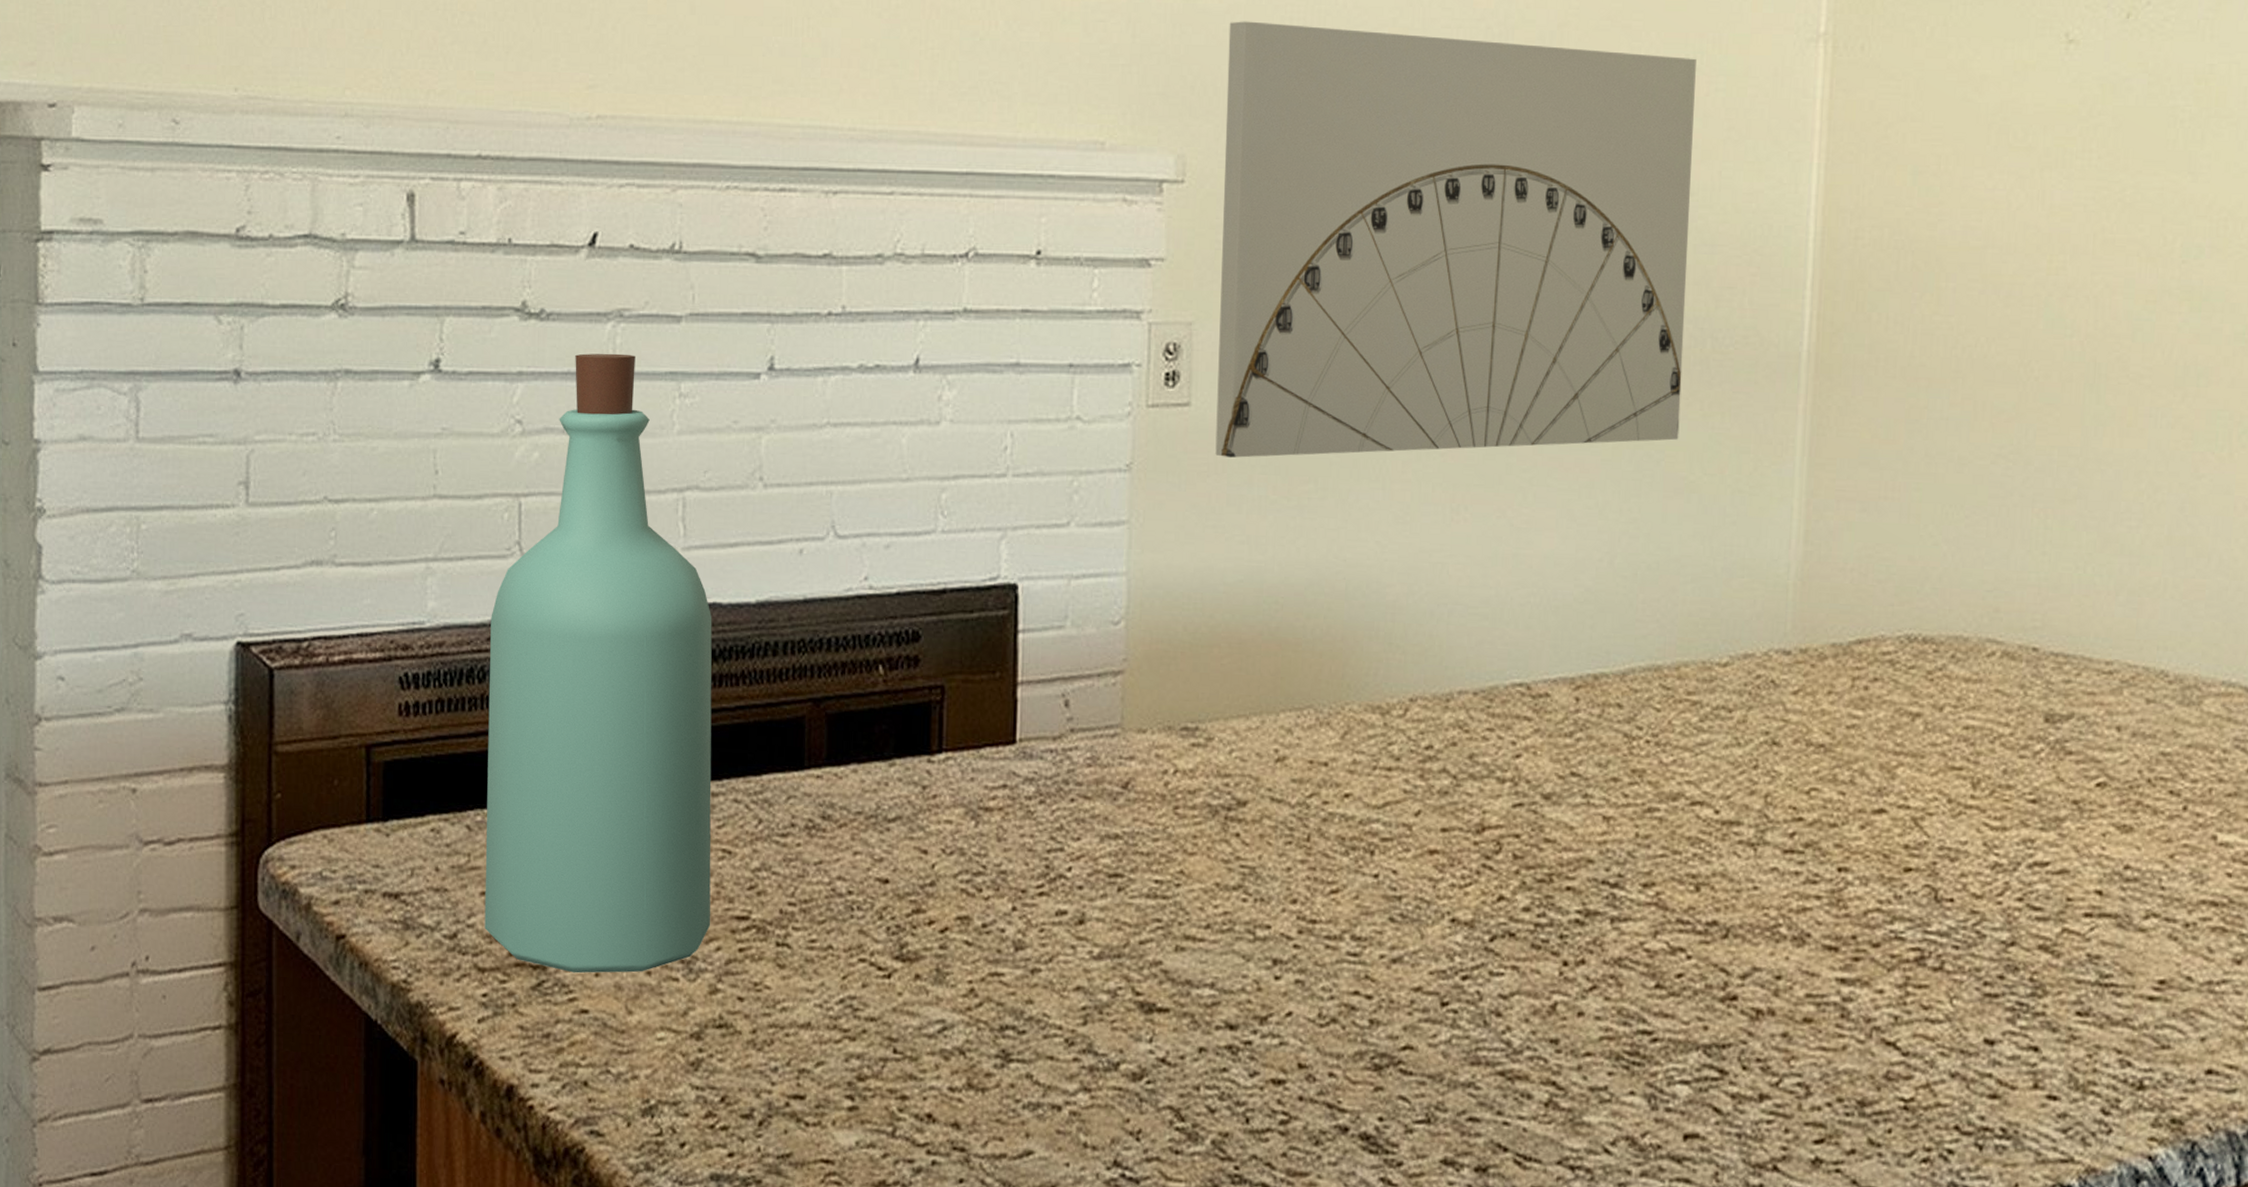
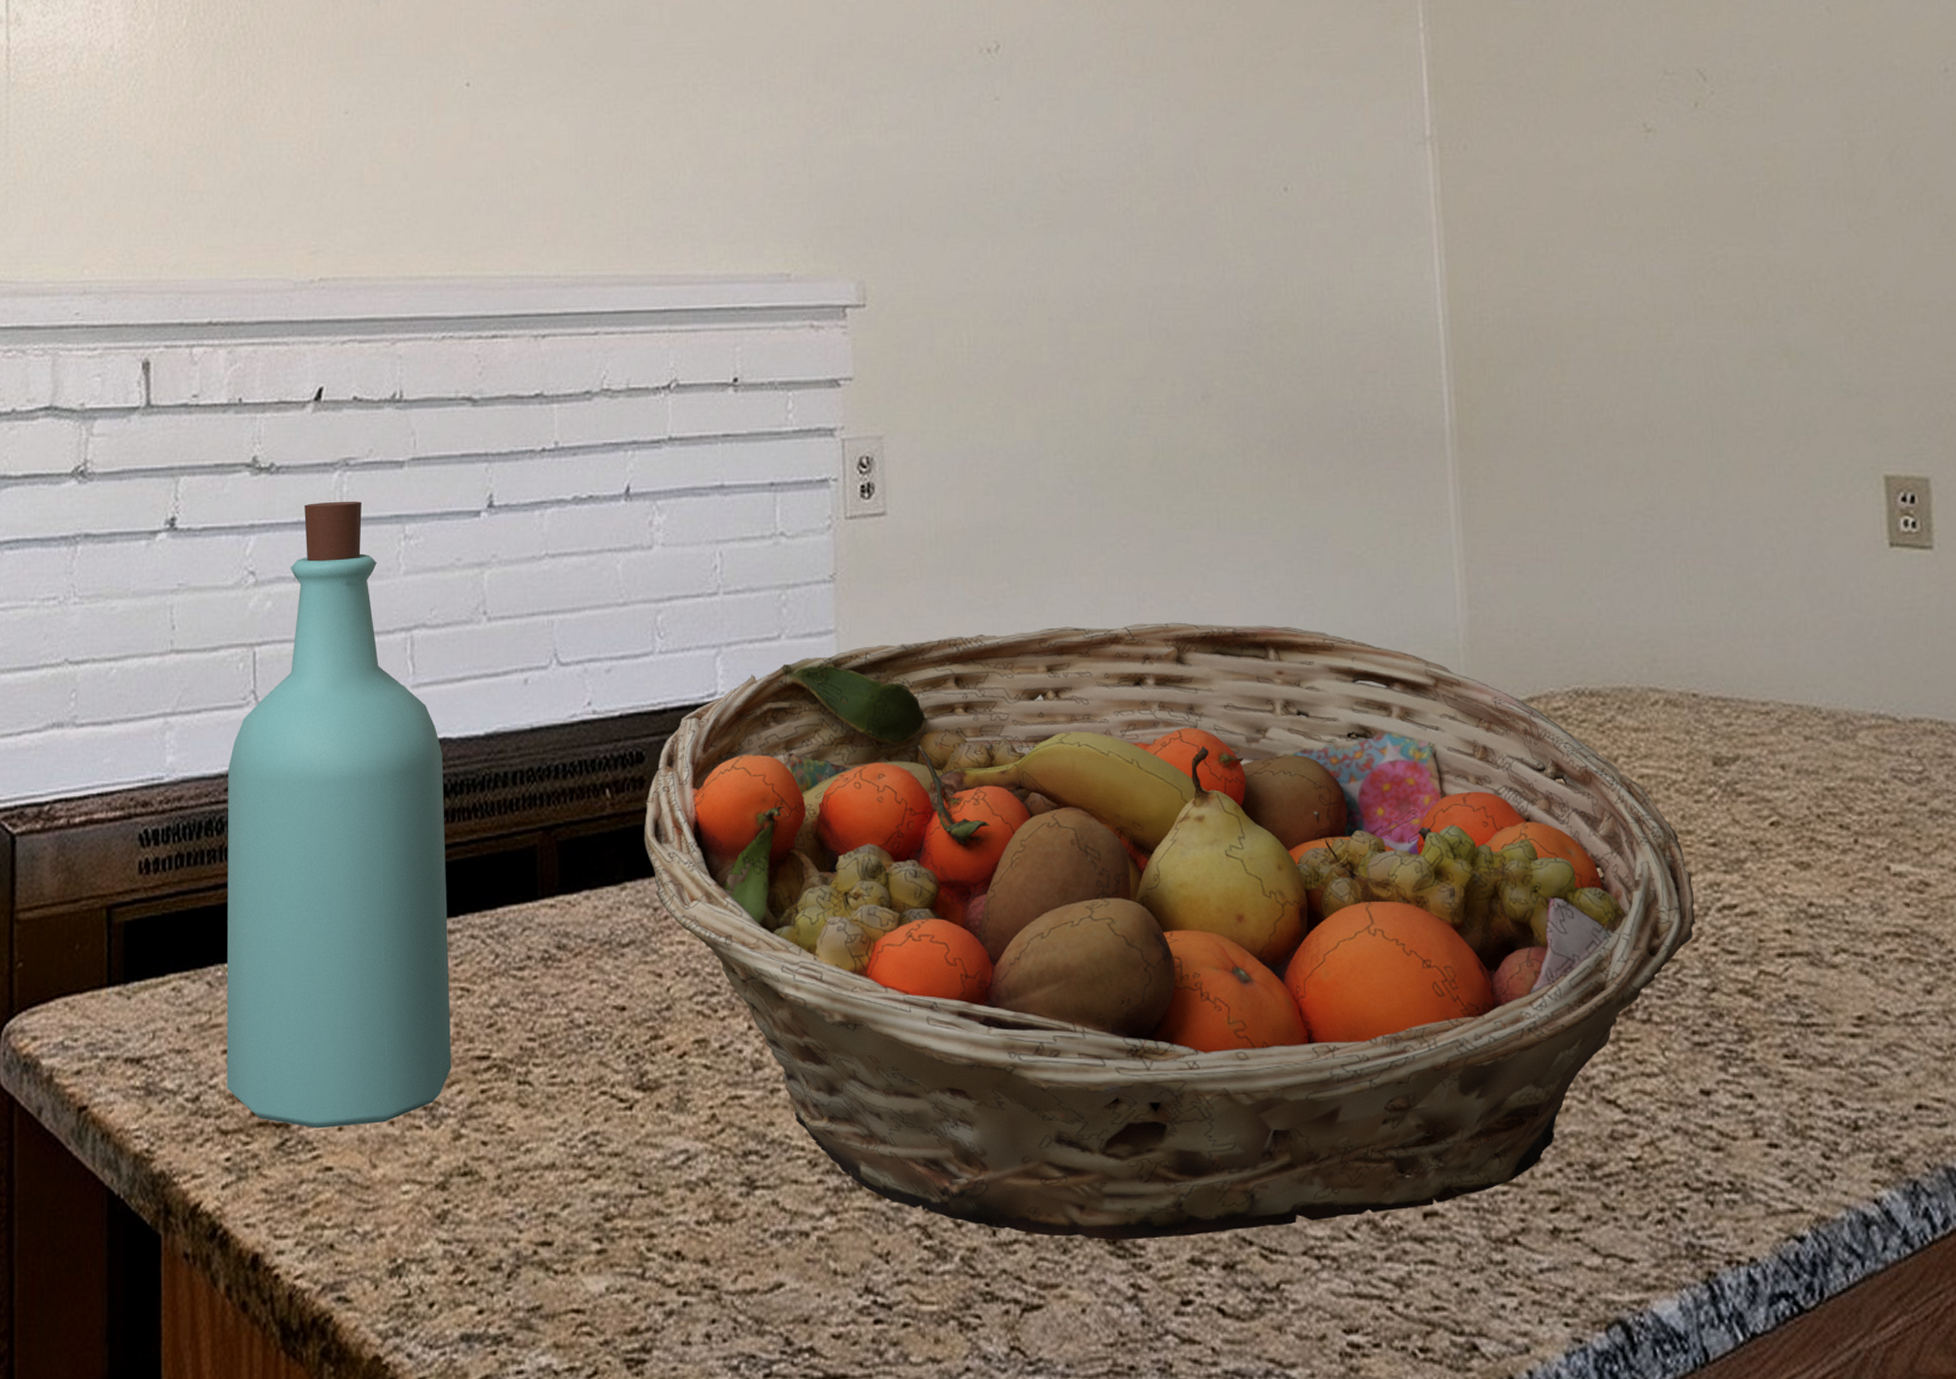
fruit basket: none [915,534,2006,1139] -> present [643,622,1695,1240]
wall art: present [1215,21,1696,458] -> none [896,156,1342,562]

